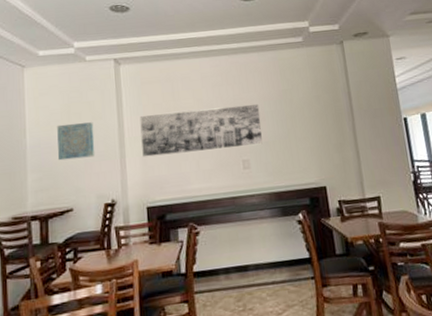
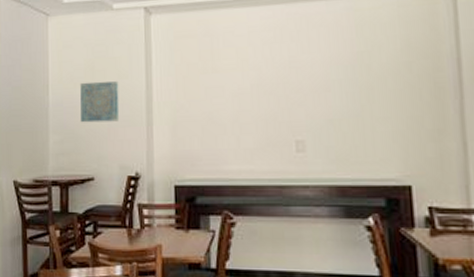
wall art: present [140,103,263,157] -> none [171,68,325,127]

